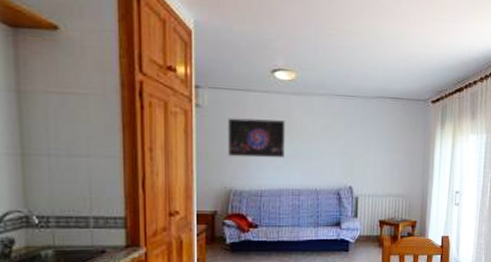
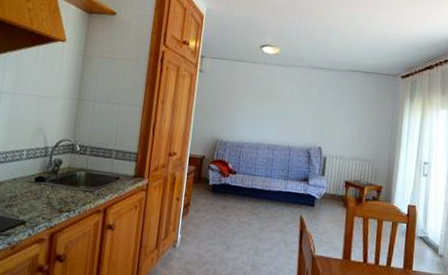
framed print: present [227,117,285,159] -> none [219,81,268,117]

